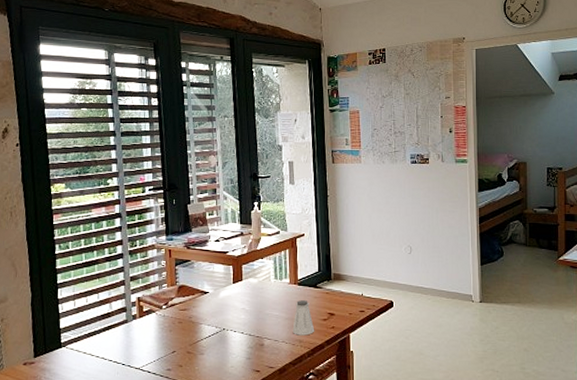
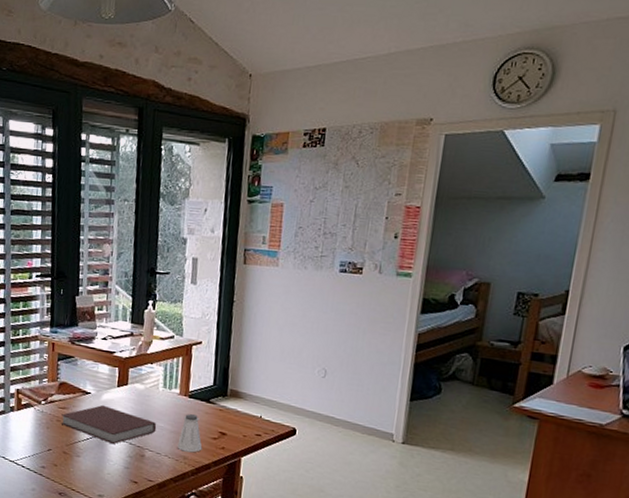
notebook: none [182,302,272,337] -> present [61,404,157,444]

